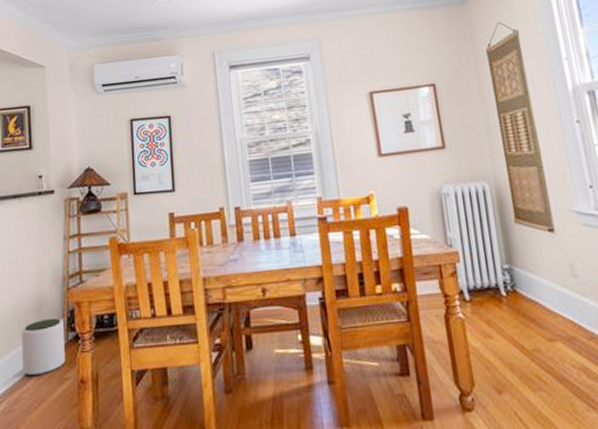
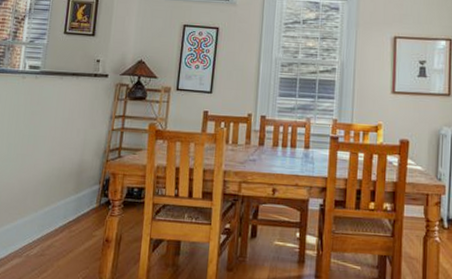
plant pot: present [21,318,65,376] -> none [58,182,99,230]

